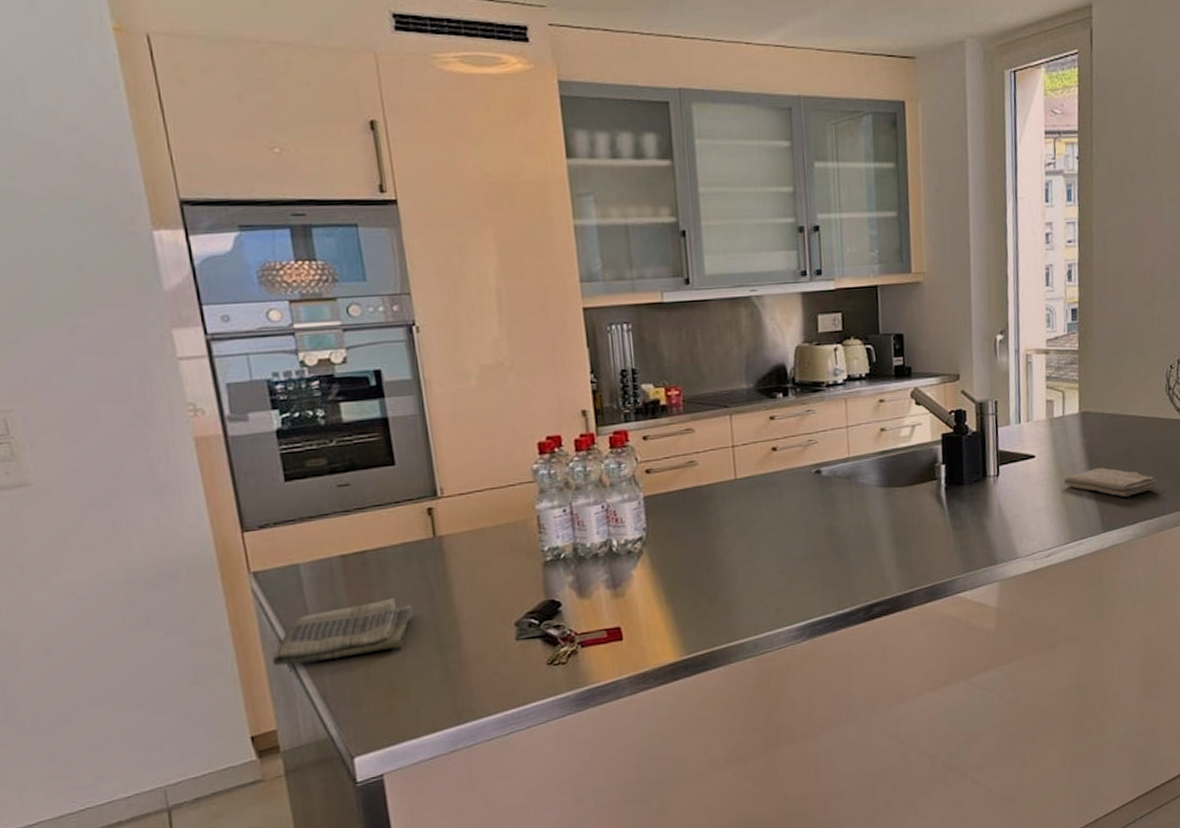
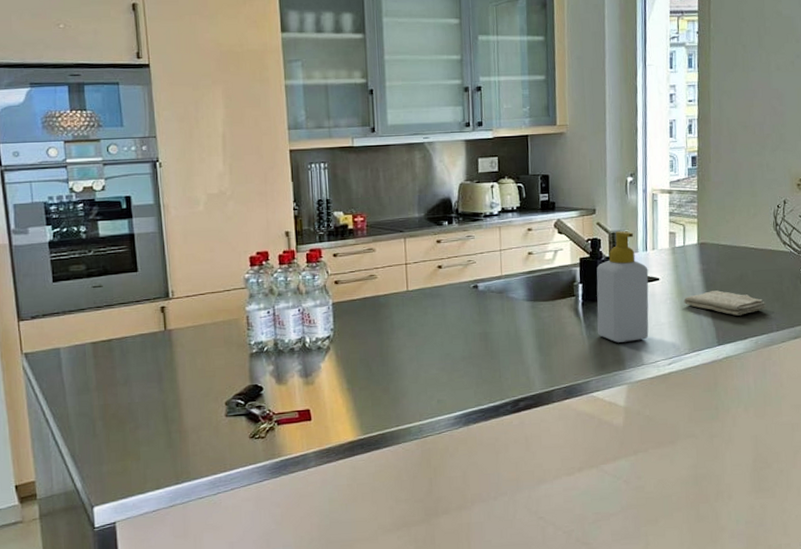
dish towel: present [271,597,414,666] -> none [35,378,146,429]
soap bottle: none [962,399,1024,533] -> present [596,230,649,343]

